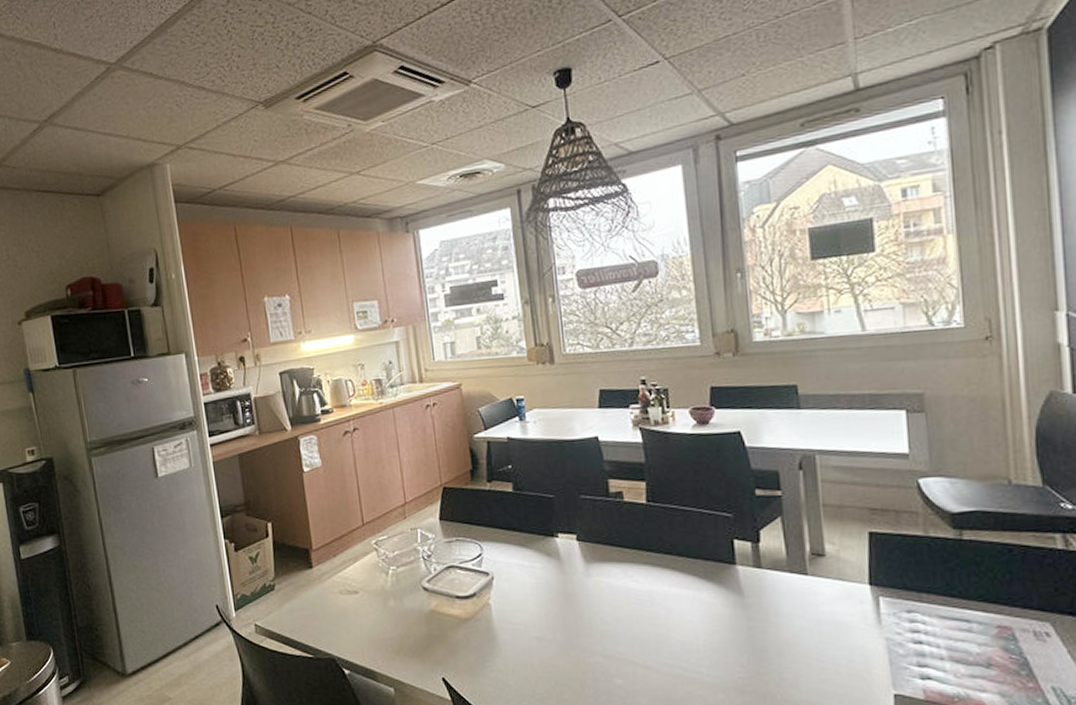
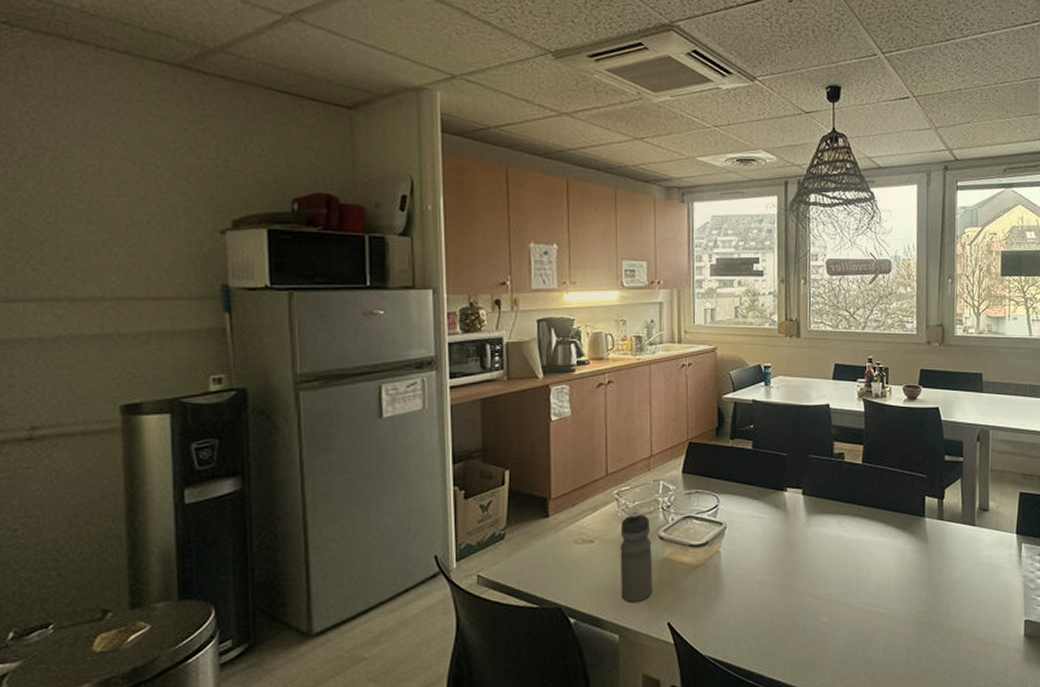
water bottle: none [382,561,423,657] -> present [620,511,653,604]

